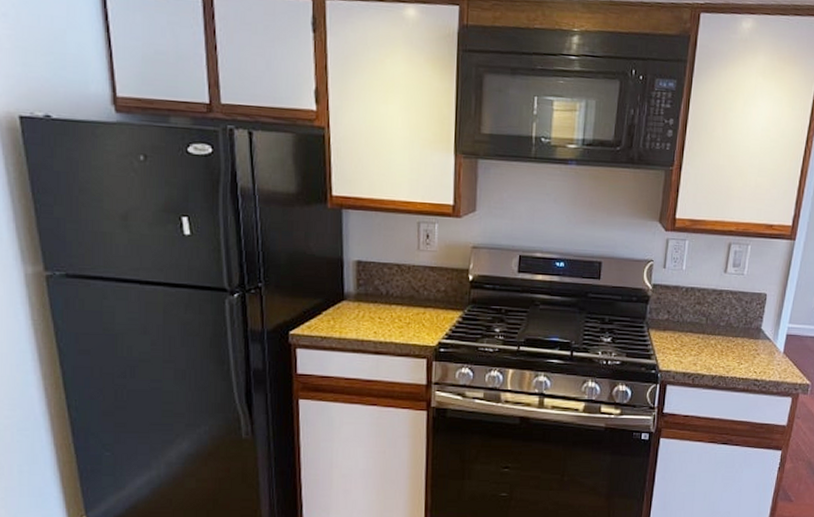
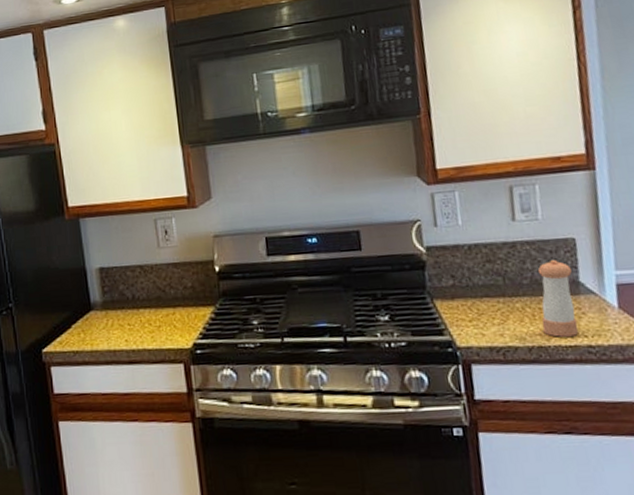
pepper shaker: none [726,309,758,371] -> present [537,260,579,337]

